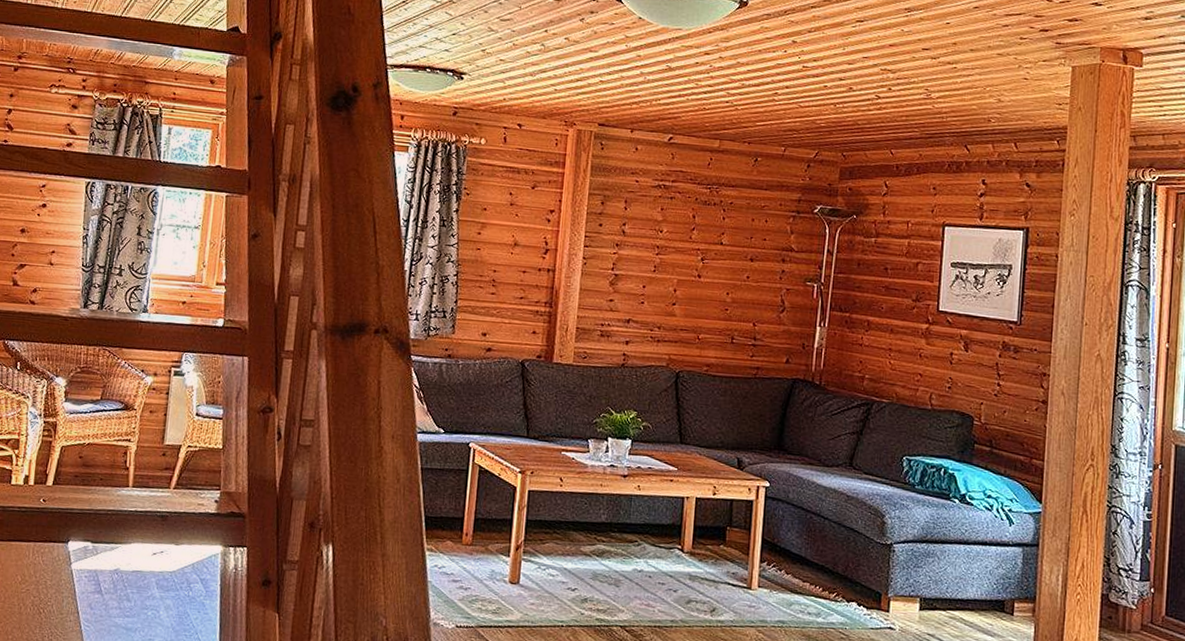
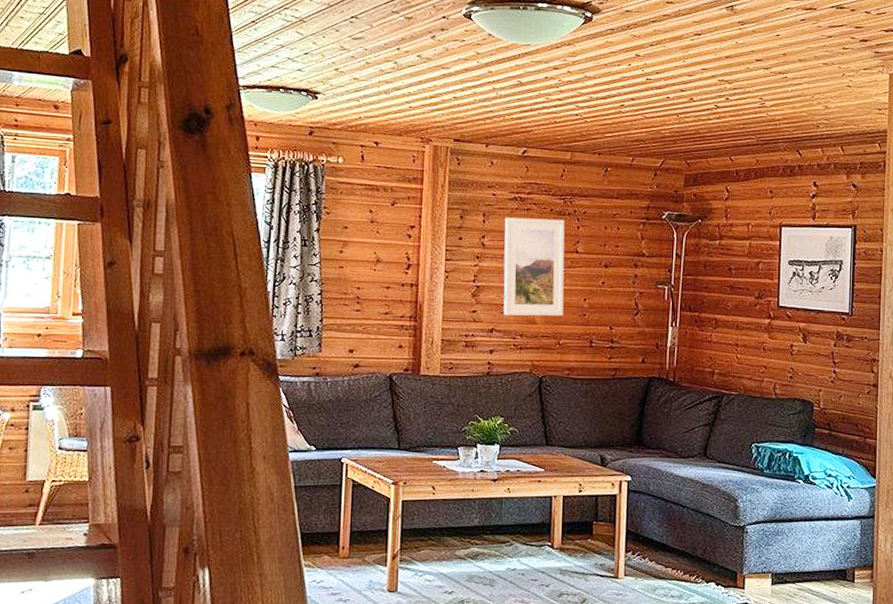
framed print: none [641,205,710,310] -> present [503,217,565,317]

